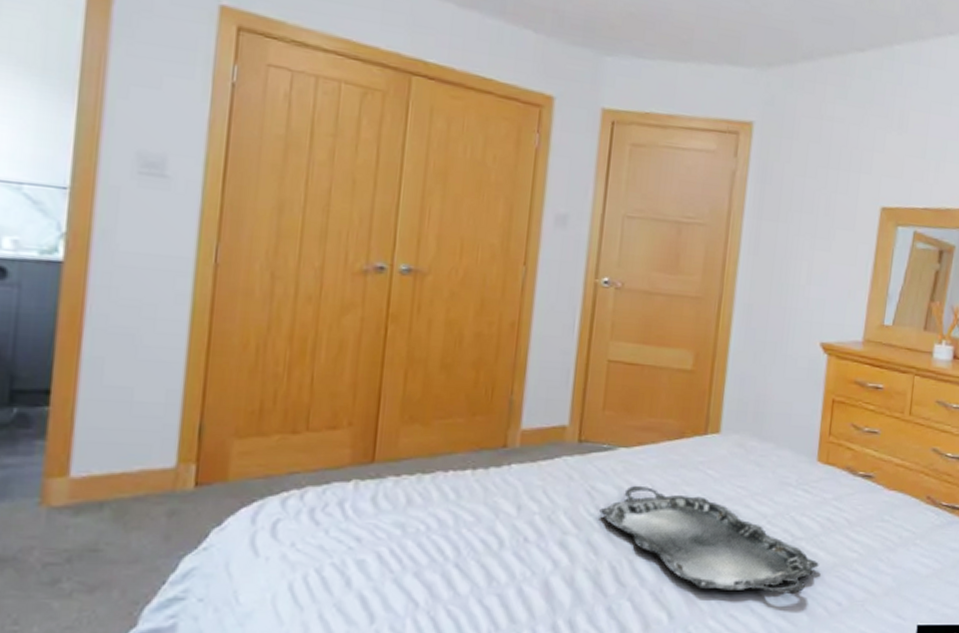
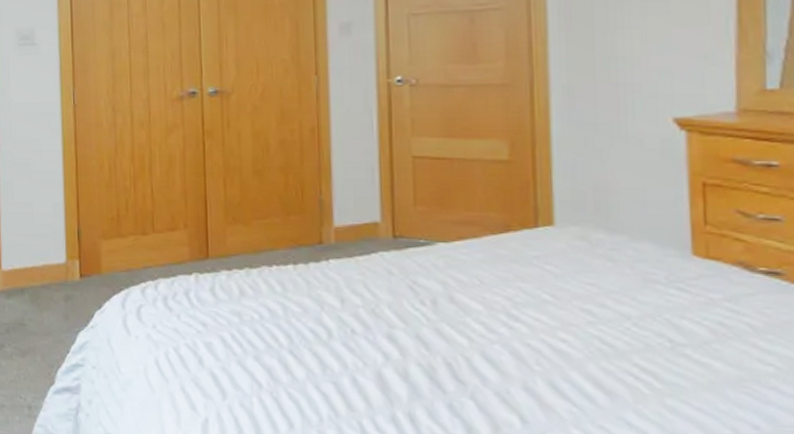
serving tray: present [599,485,819,593] -> none [425,280,716,409]

